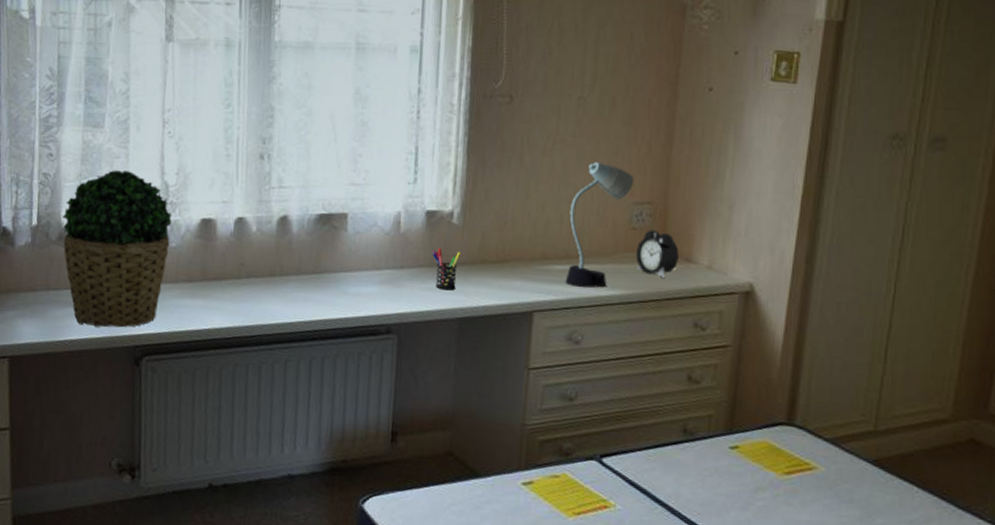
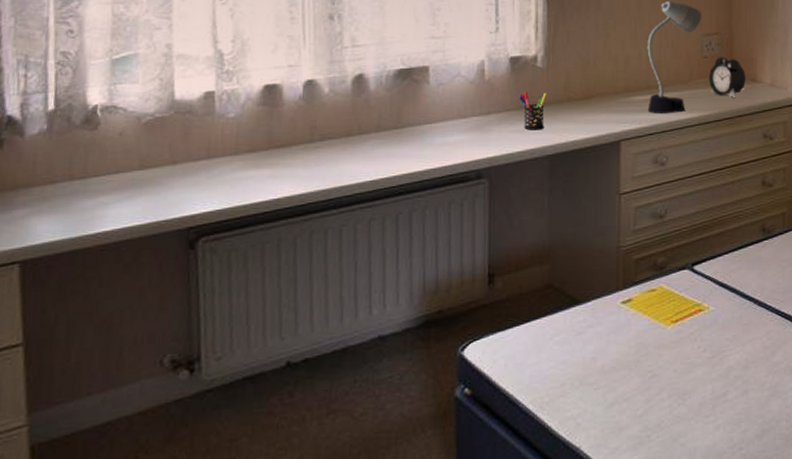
potted plant: present [62,170,172,328] -> none [87,42,229,214]

